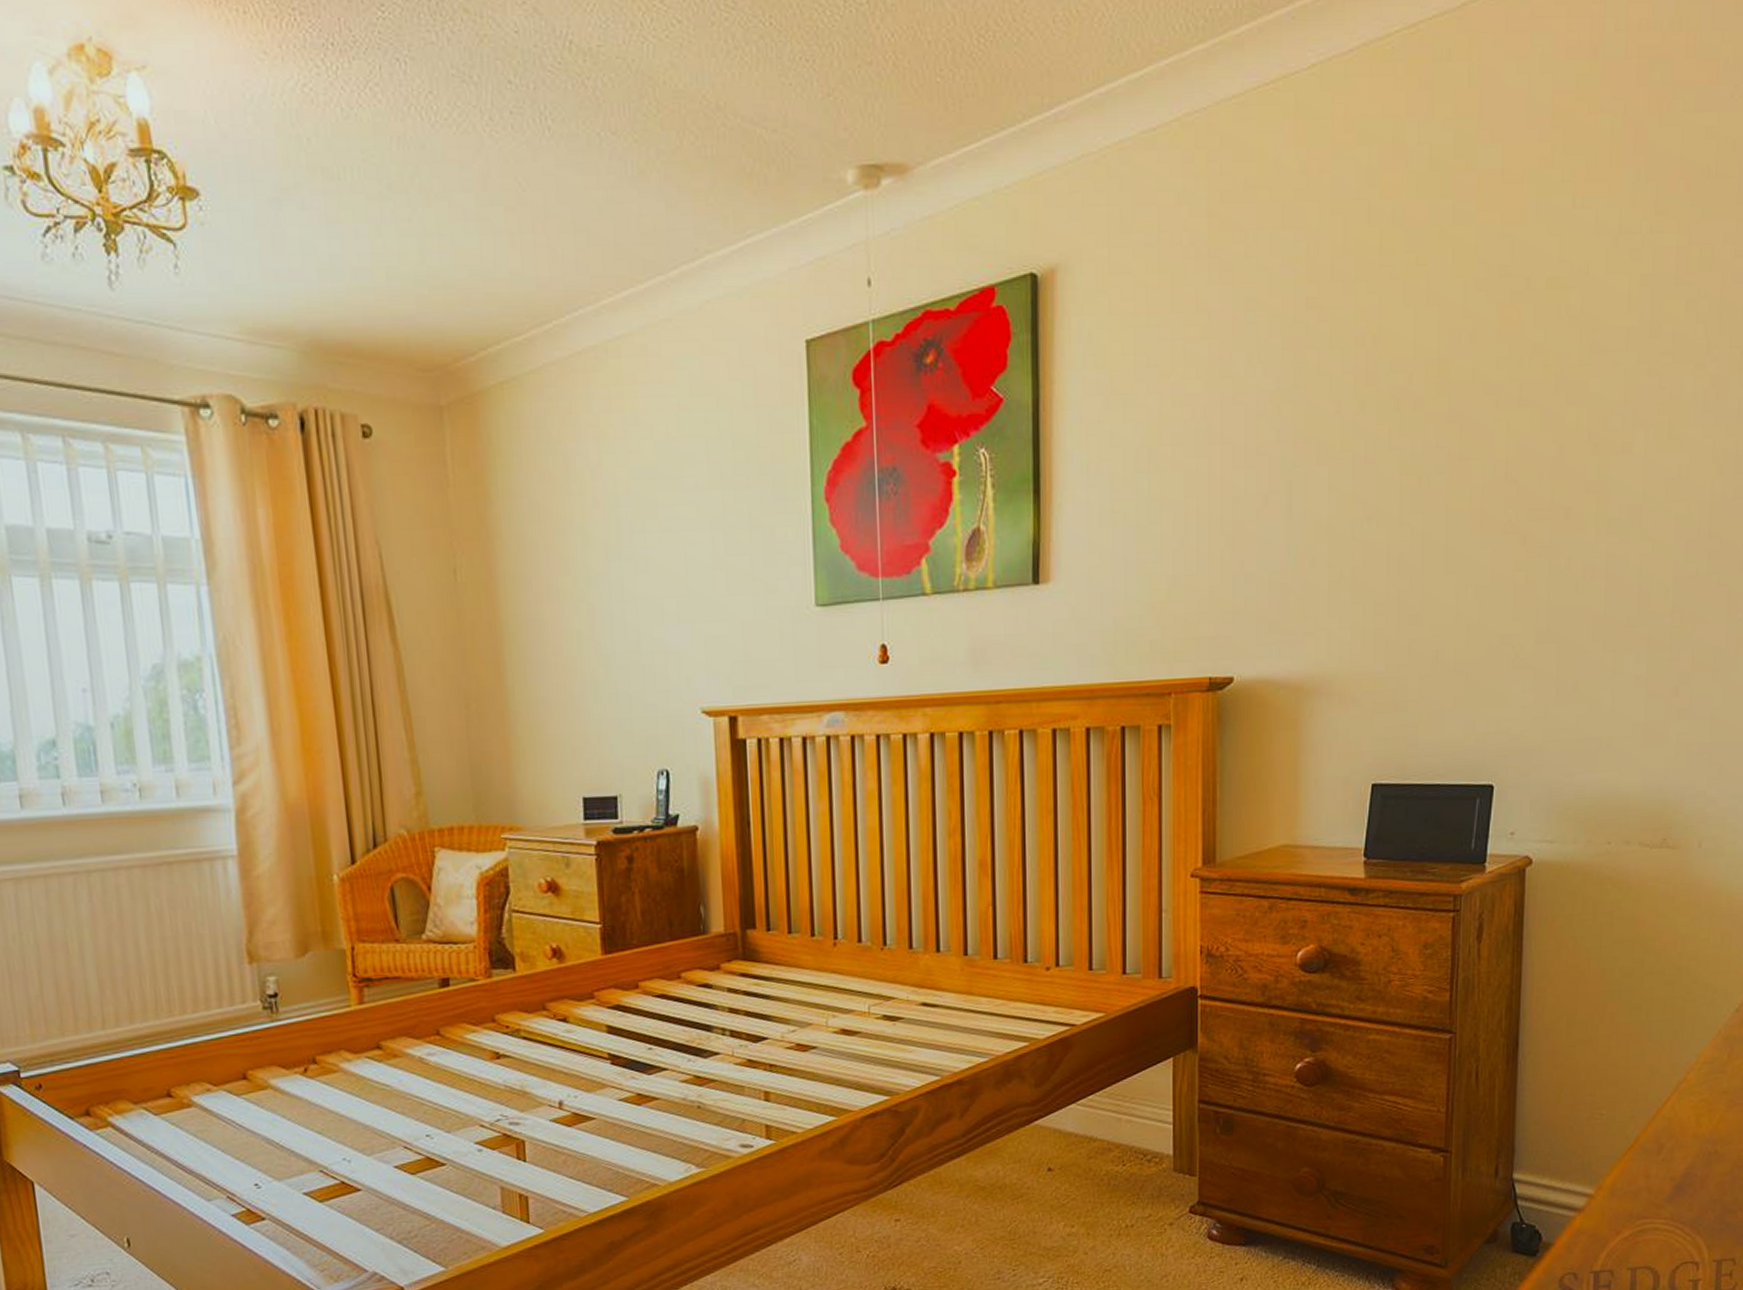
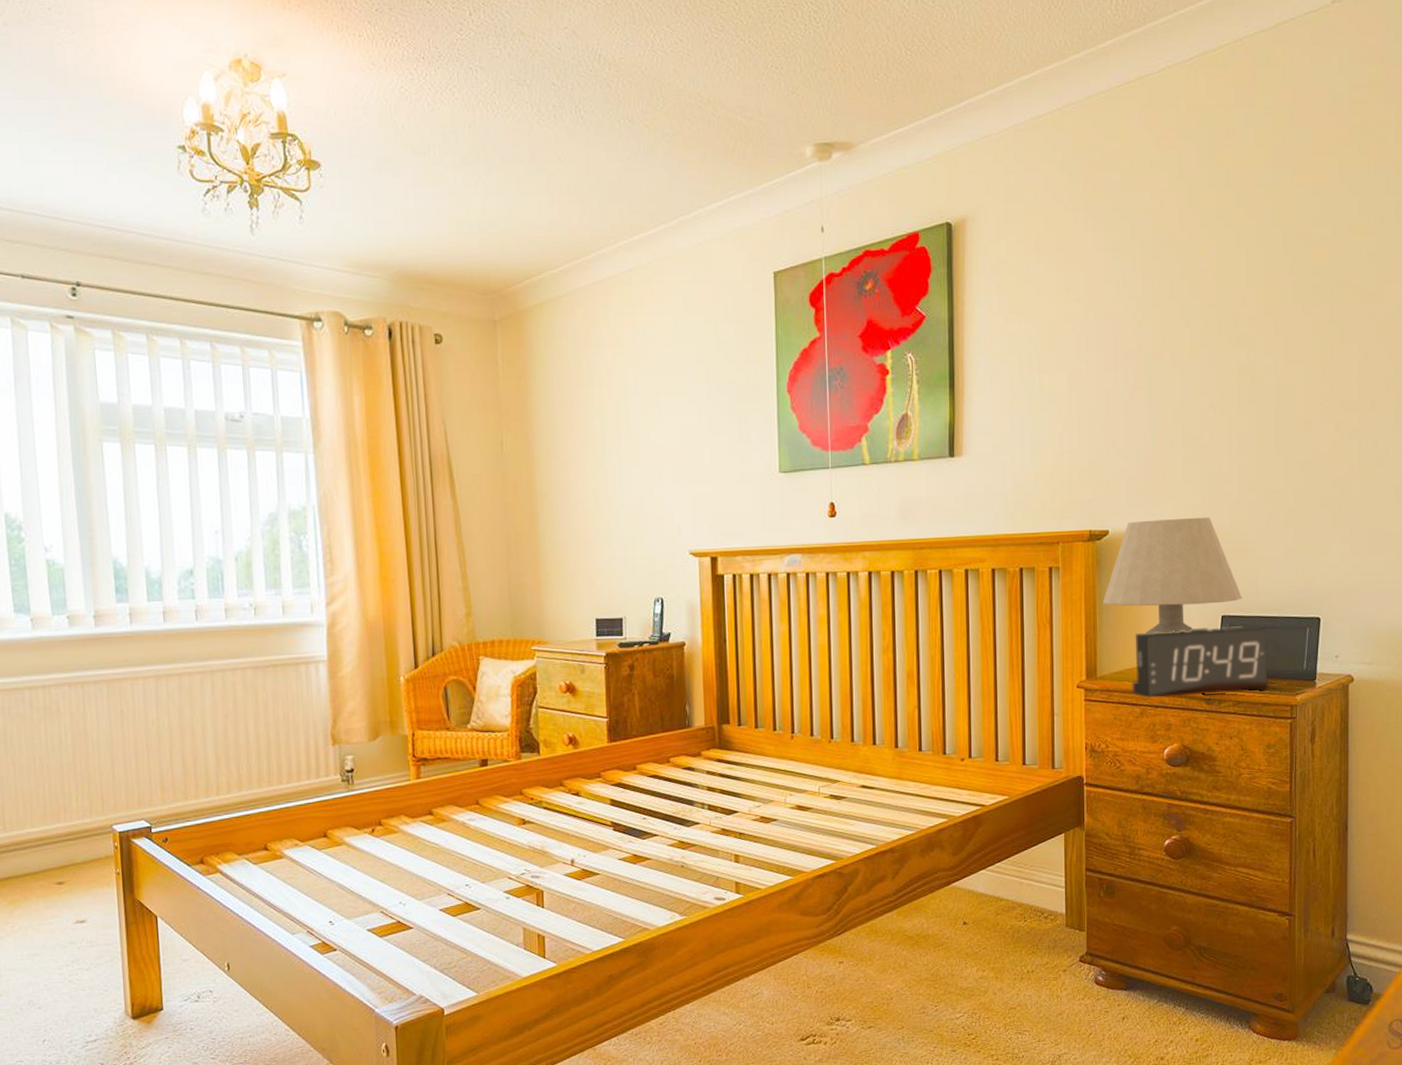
table lamp: none [1224,658,1398,809] -> present [1102,517,1242,634]
alarm clock: none [1259,796,1428,889] -> present [1132,625,1268,698]

